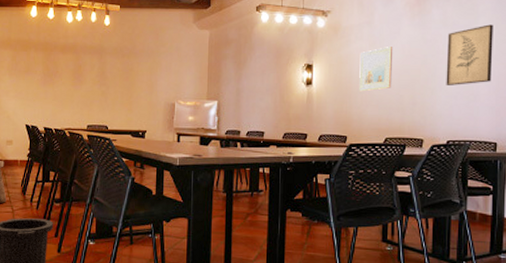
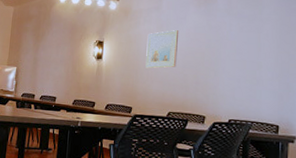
wall art: present [446,24,493,85] -> none [229,16,277,69]

